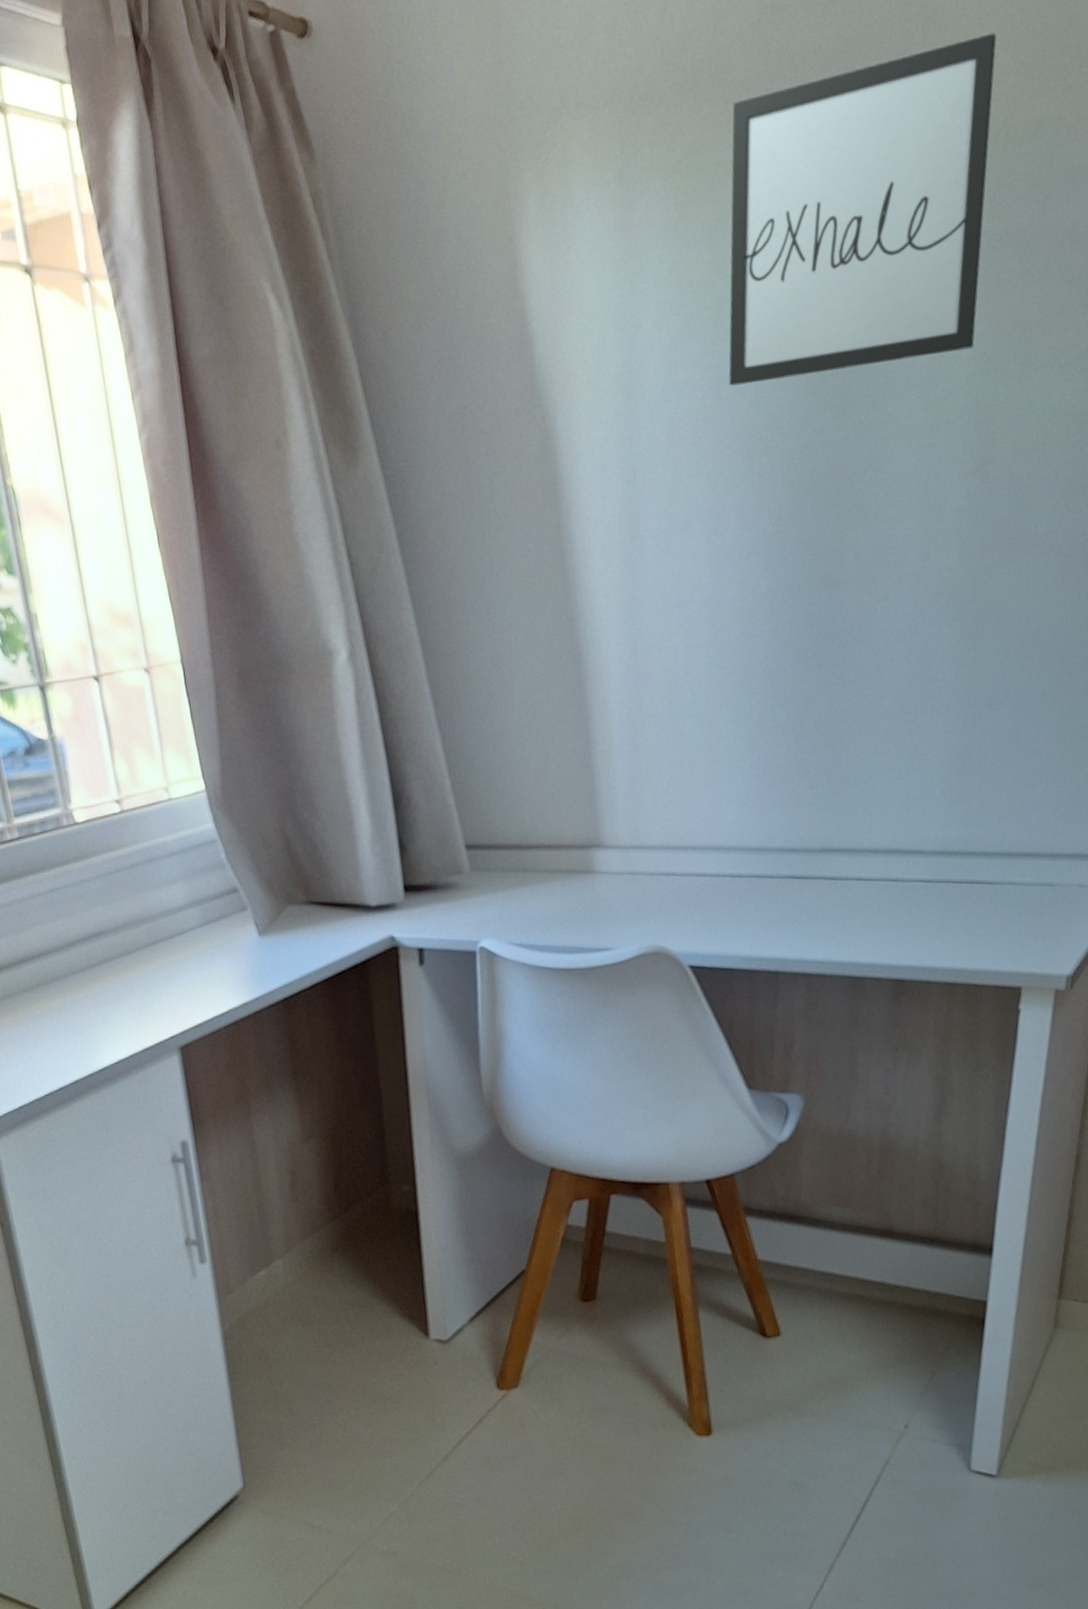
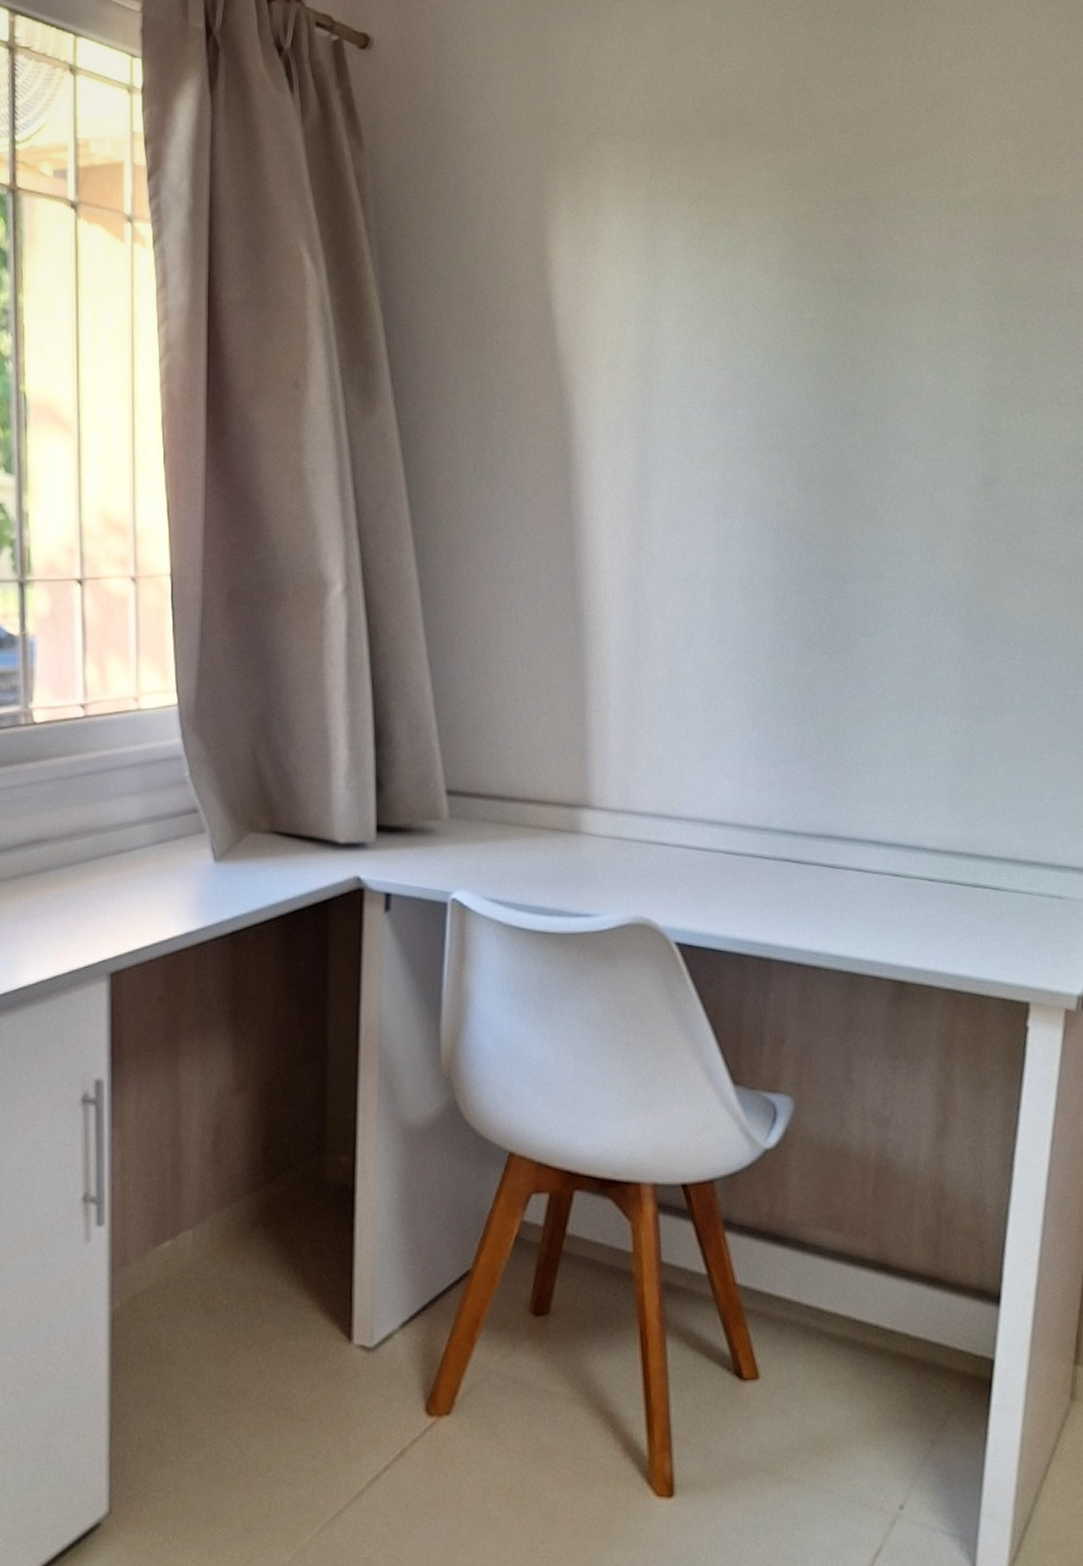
wall art: present [728,33,997,386] -> none [743,122,999,385]

